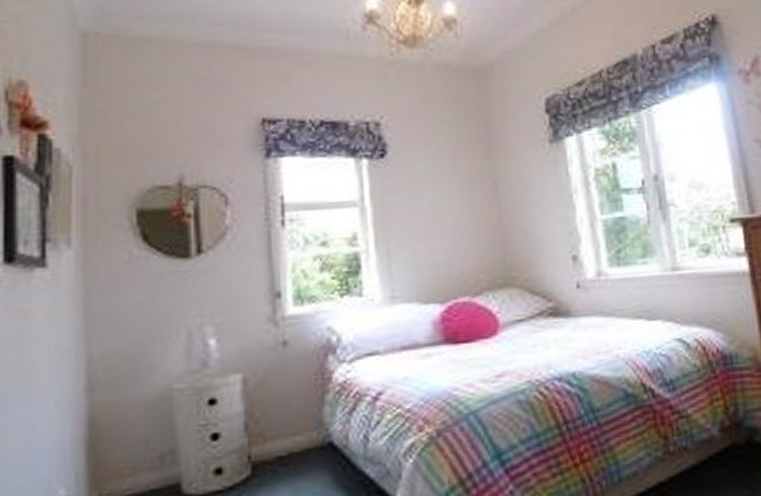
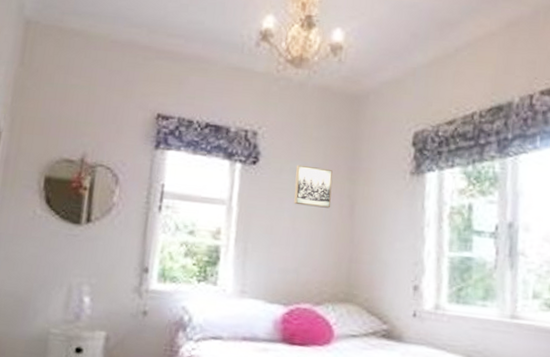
wall art: none [428,150,473,194] -> present [294,164,333,208]

